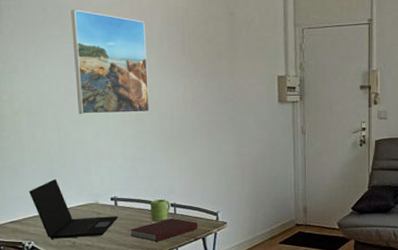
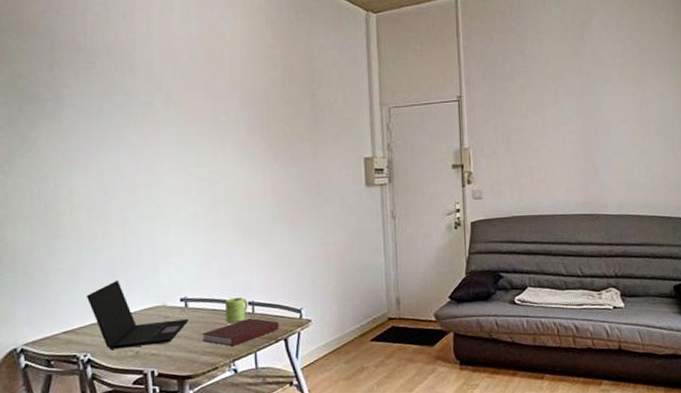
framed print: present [71,9,150,115] -> none [139,95,226,208]

